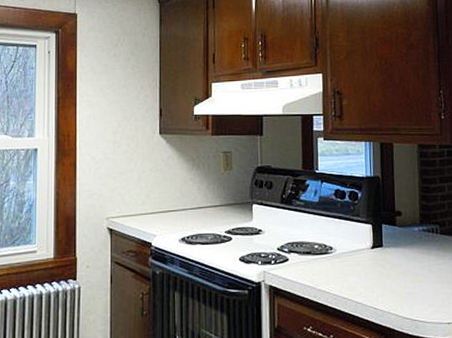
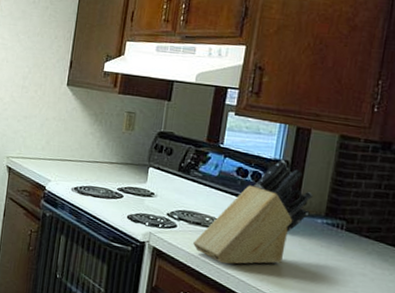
knife block: none [307,176,407,289] -> present [193,160,314,264]

